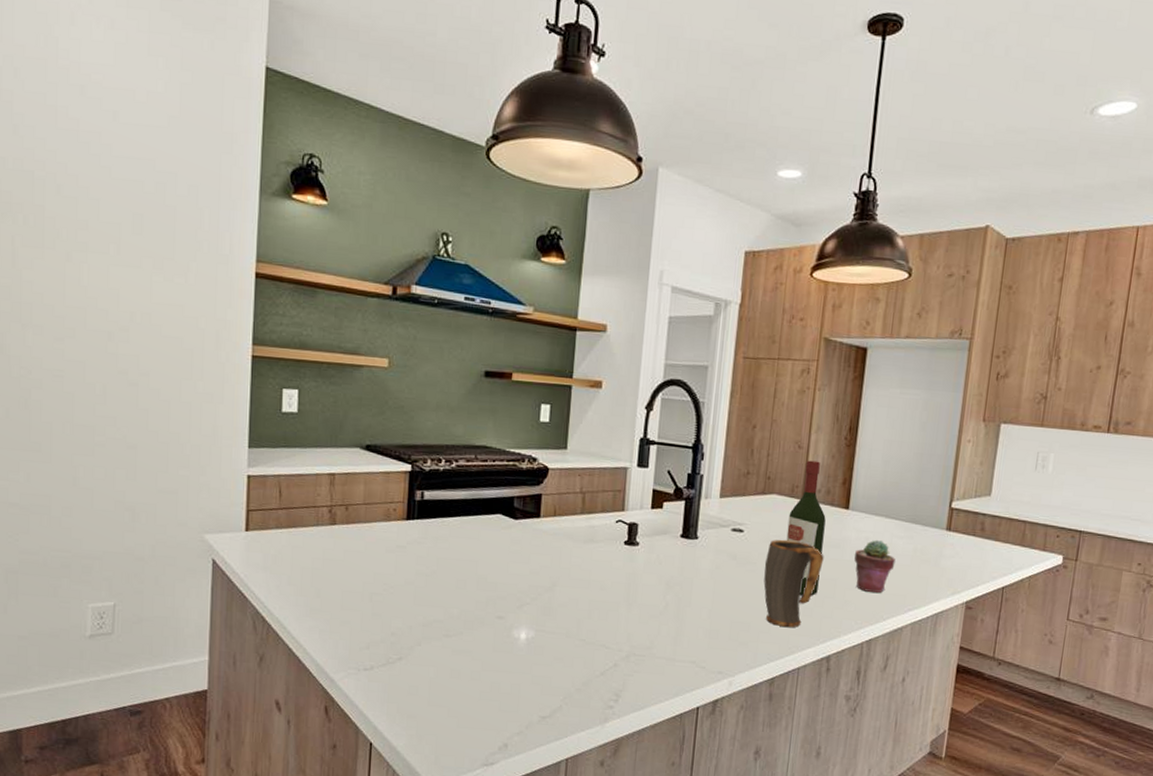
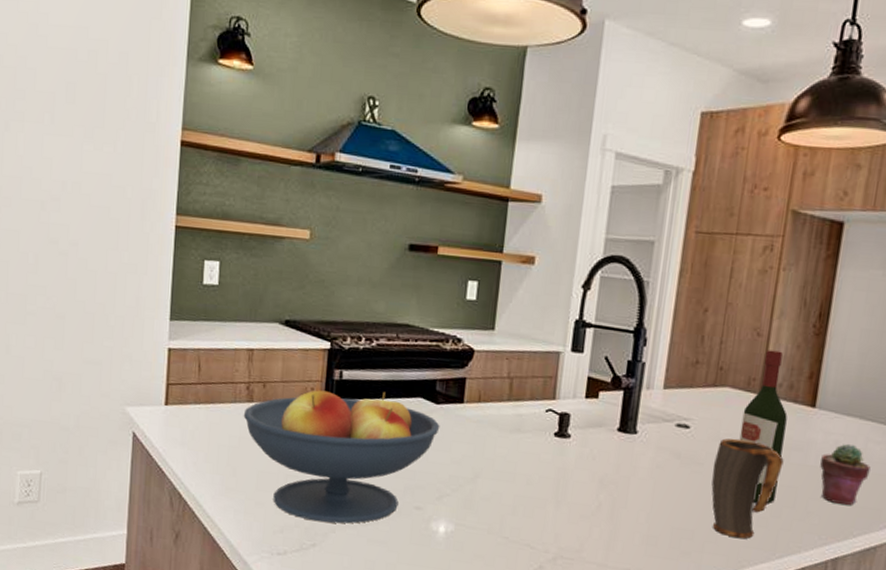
fruit bowl: none [326,509,519,637] -> present [243,390,440,524]

